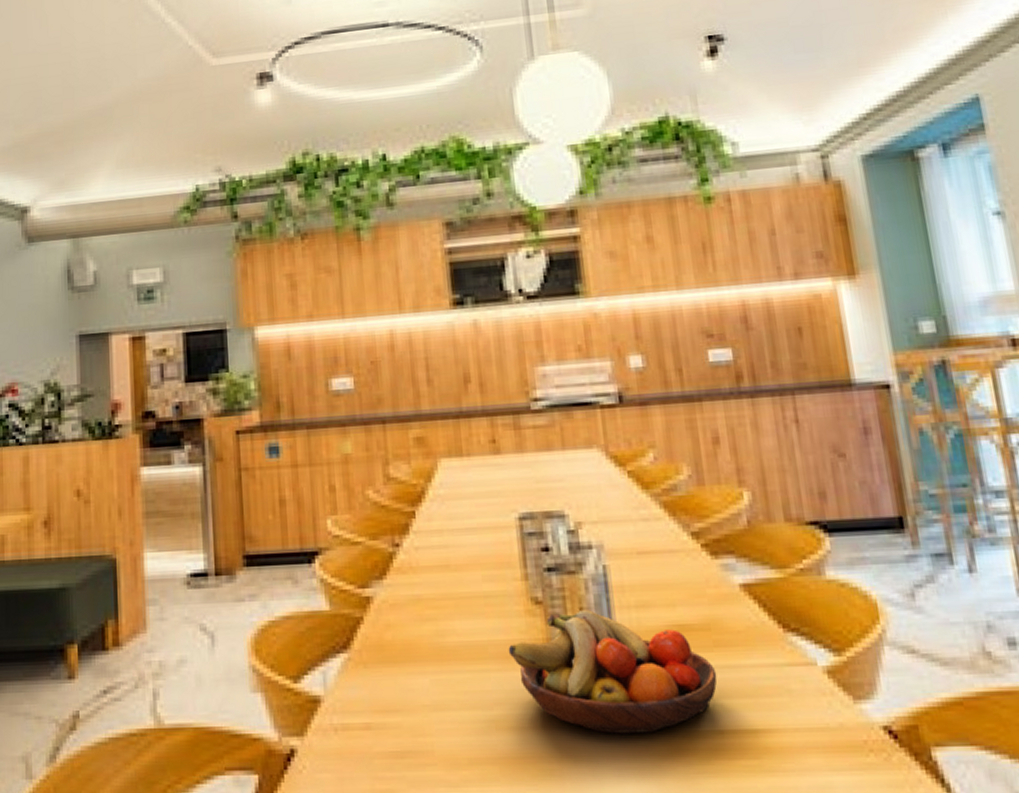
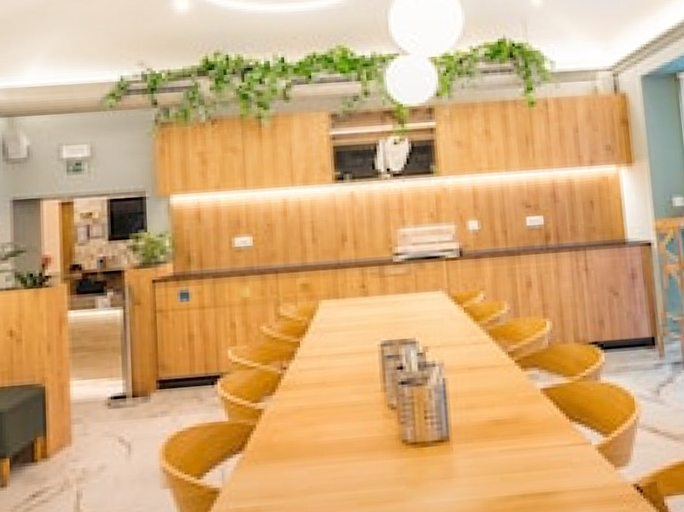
fruit bowl: present [508,610,717,734] -> none [369,412,522,503]

